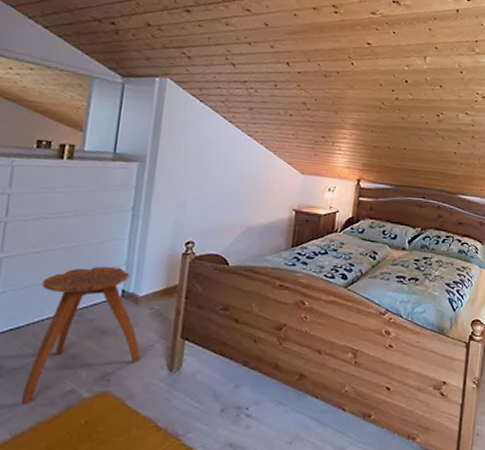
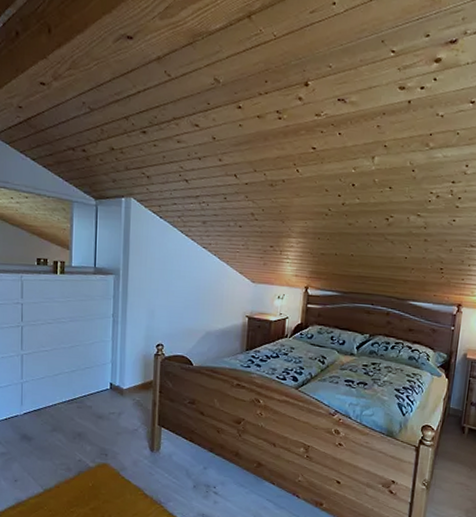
stool: present [20,266,141,404] -> none [46,363,129,467]

